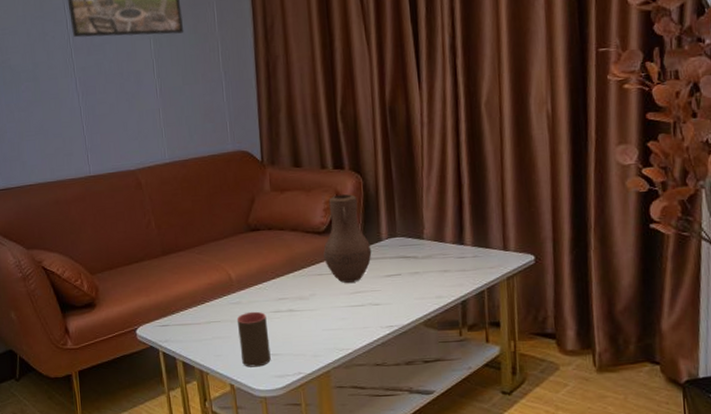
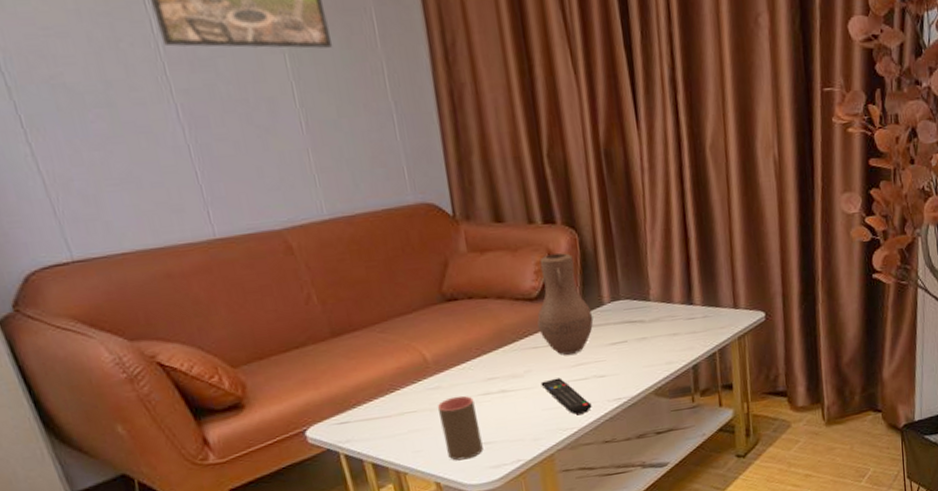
remote control: none [323,302,366,337] -> present [540,377,592,415]

